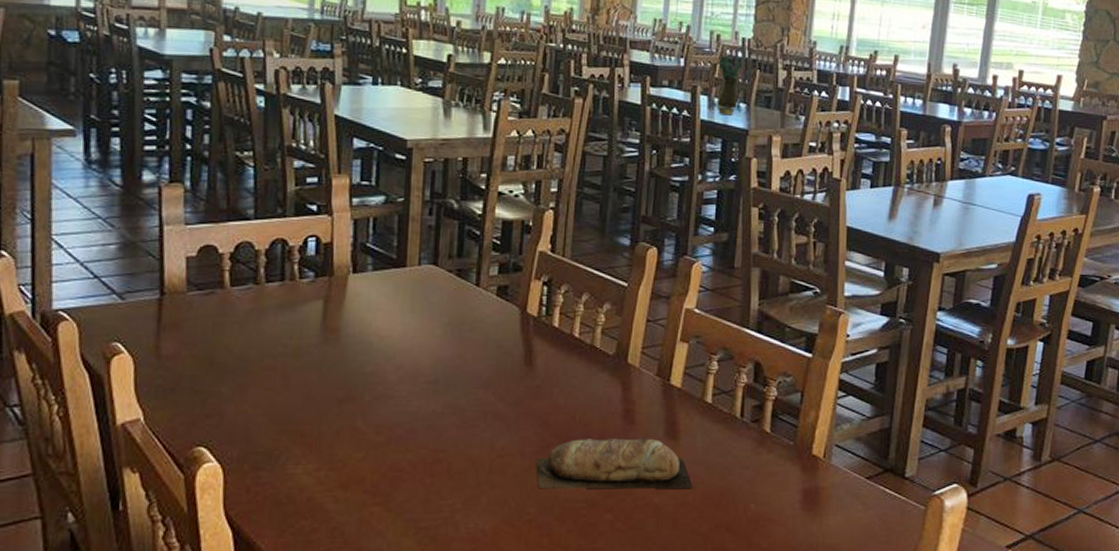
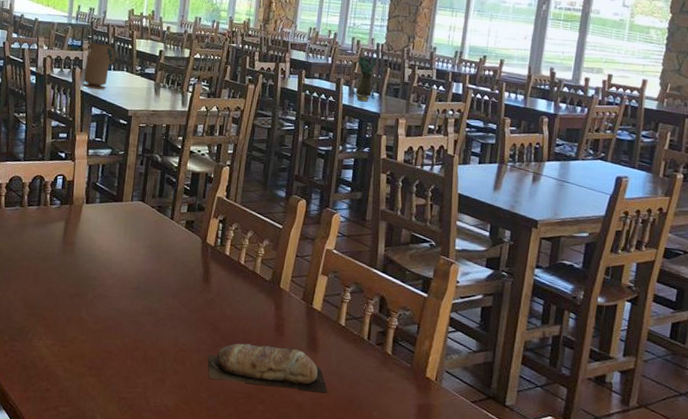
water jug: none [337,46,384,113] -> present [82,42,116,90]

